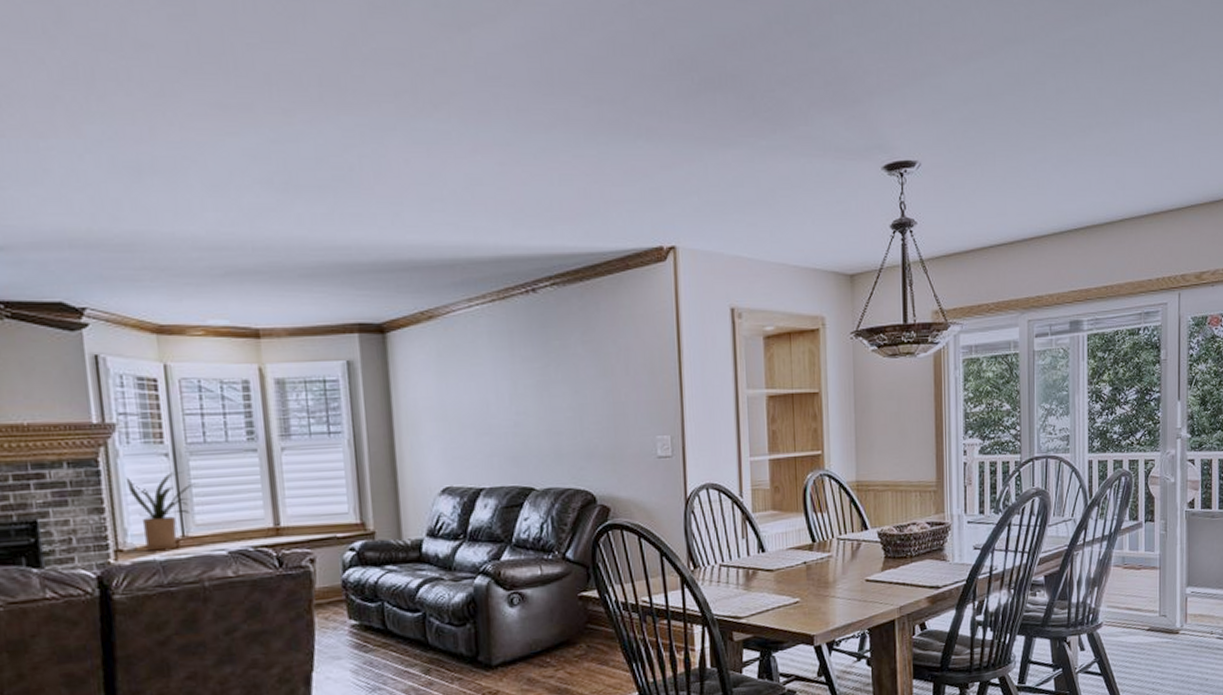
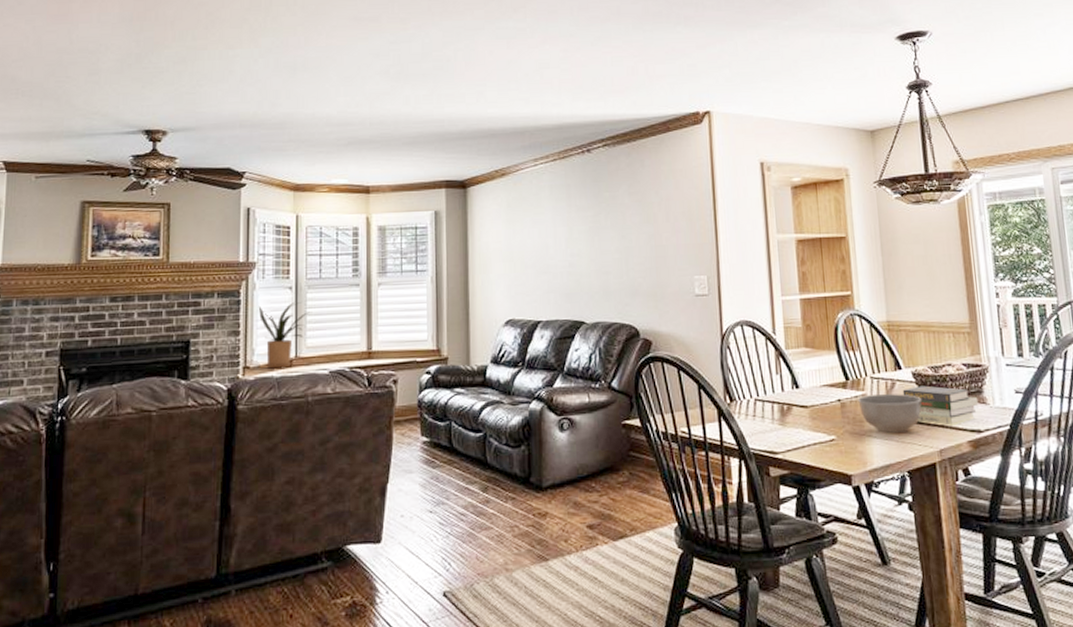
bowl: none [824,554,885,594] -> present [858,394,922,434]
books: none [867,545,939,584] -> present [902,385,979,426]

